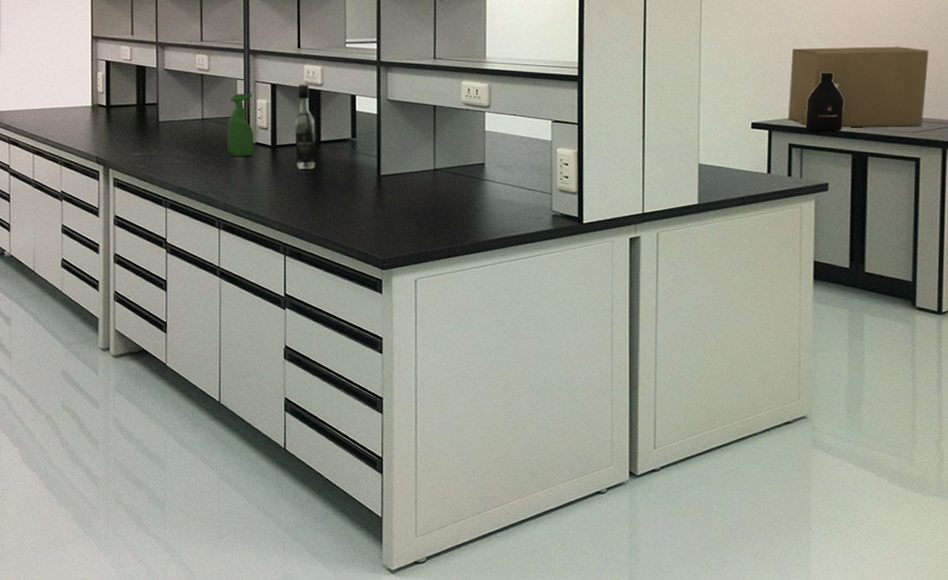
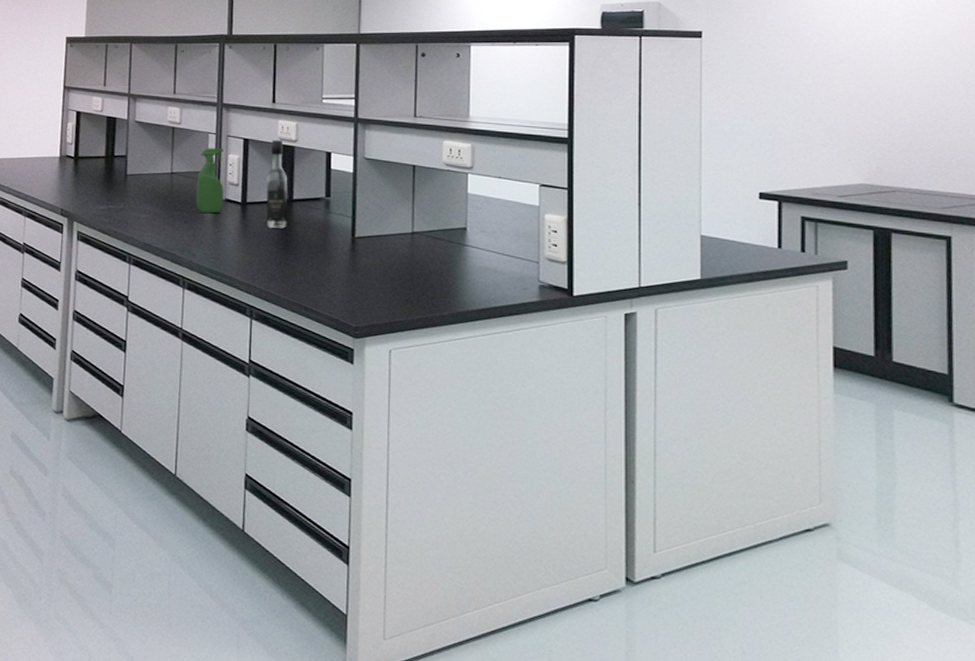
box: present [787,46,929,128] -> none [799,114,957,202]
bottle: present [805,73,844,132] -> none [819,141,862,206]

